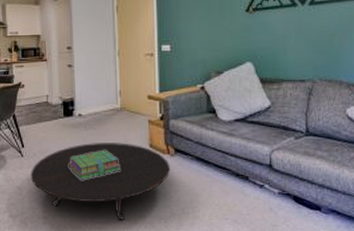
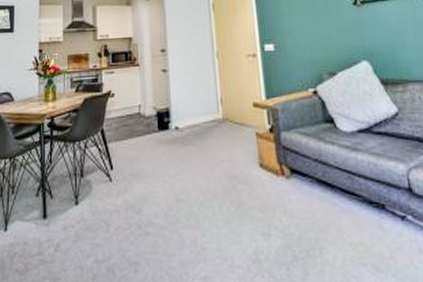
table: present [30,142,170,221] -> none [119,161,287,268]
stack of books: present [69,150,120,181] -> none [165,172,227,213]

